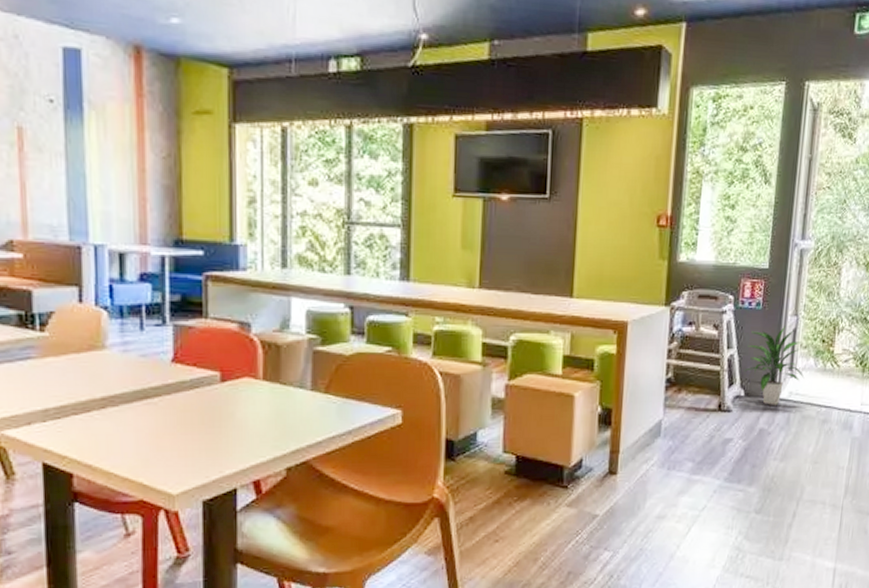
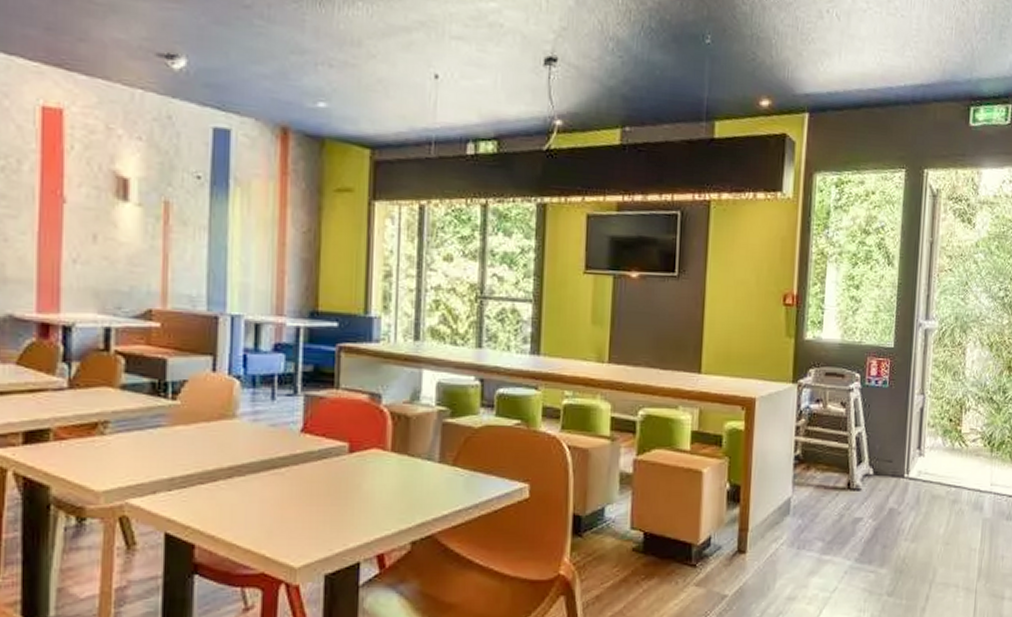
indoor plant: present [744,326,805,405] -> none [872,404,933,484]

